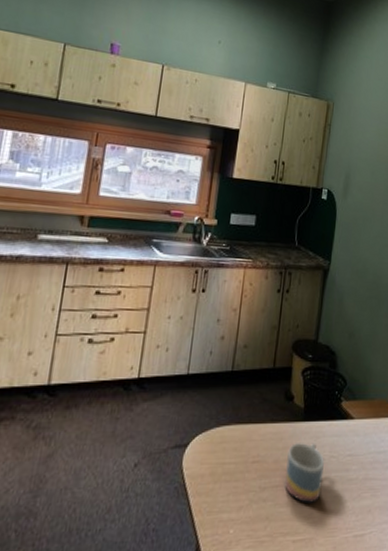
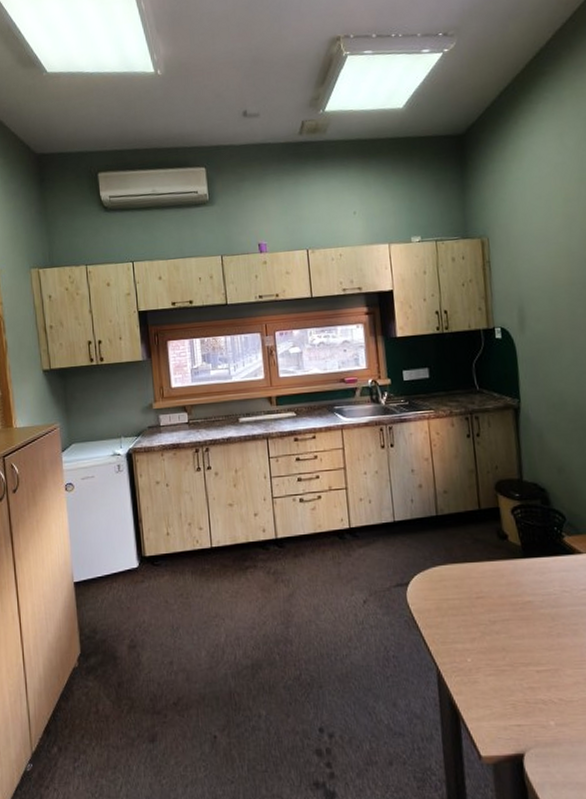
mug: present [284,443,325,505] -> none [512,578,558,637]

